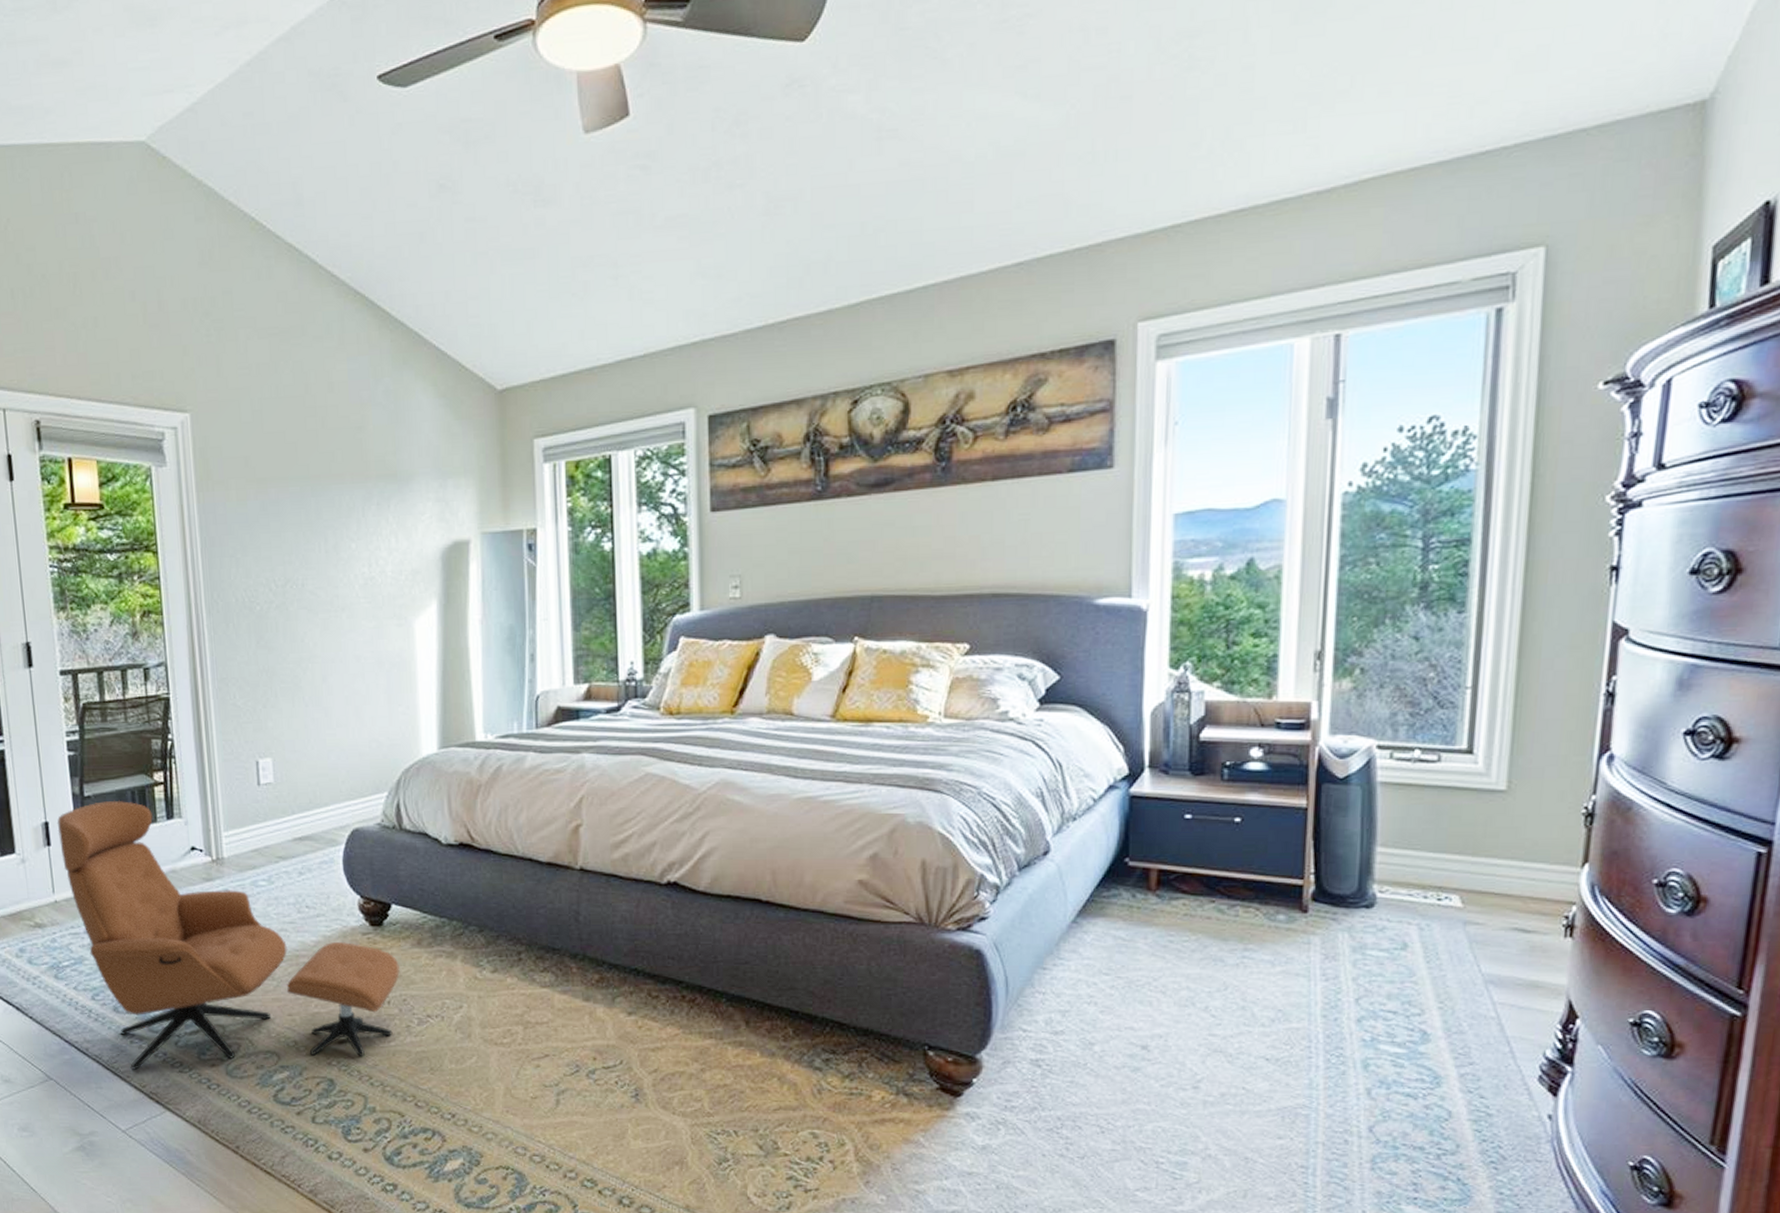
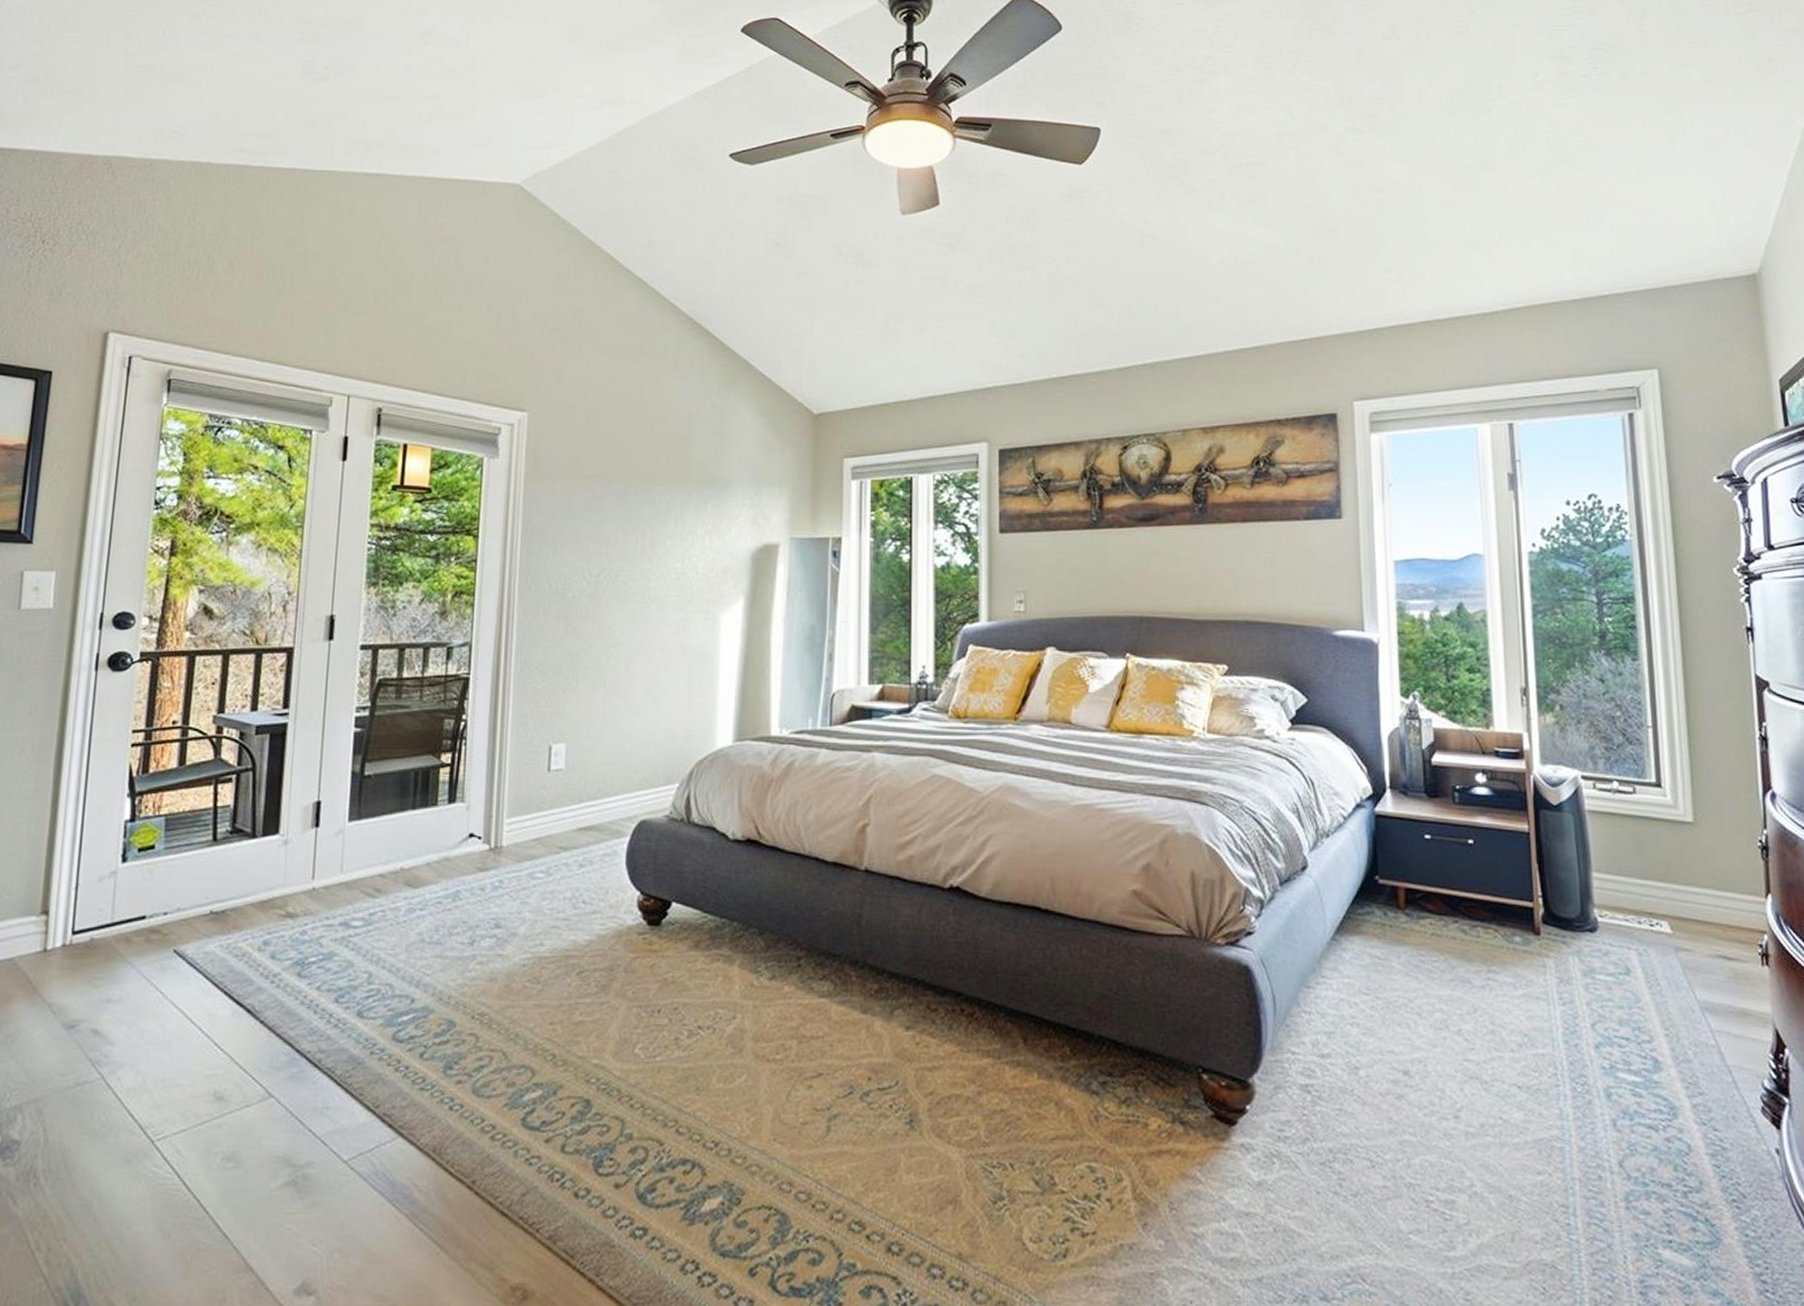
armchair: present [57,800,400,1070] -> none [329,780,674,1086]

